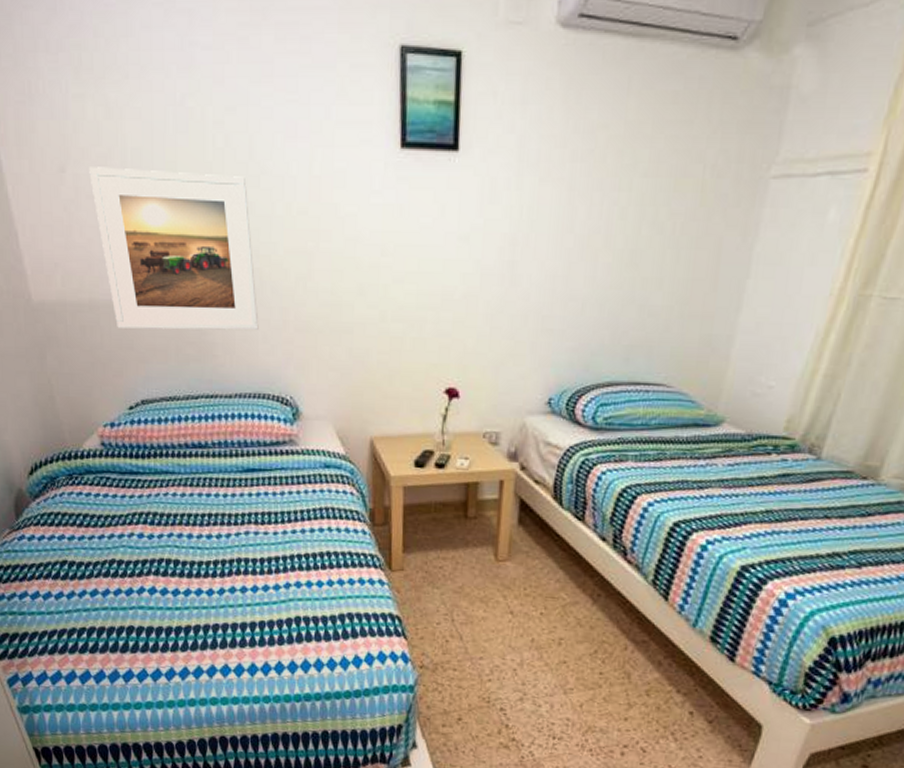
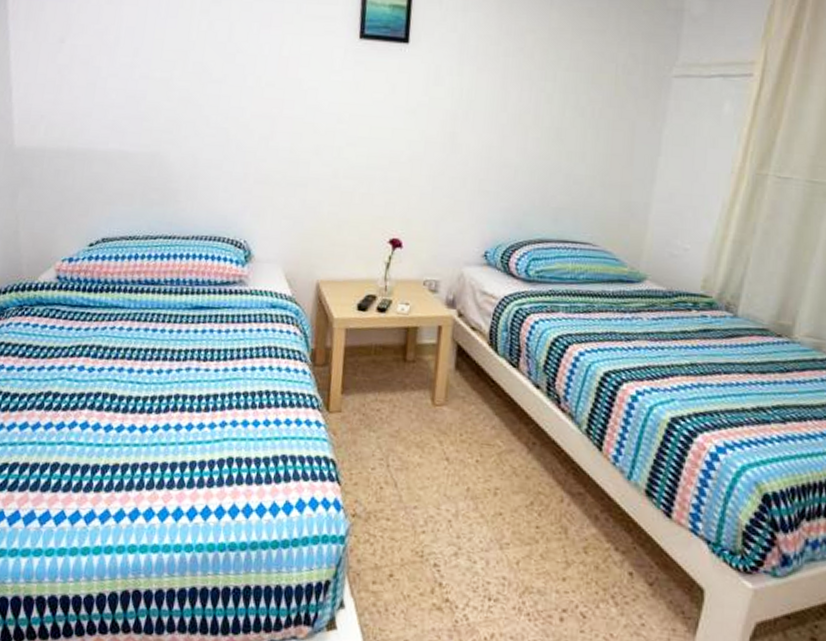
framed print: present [89,167,259,331] -> none [85,39,223,181]

